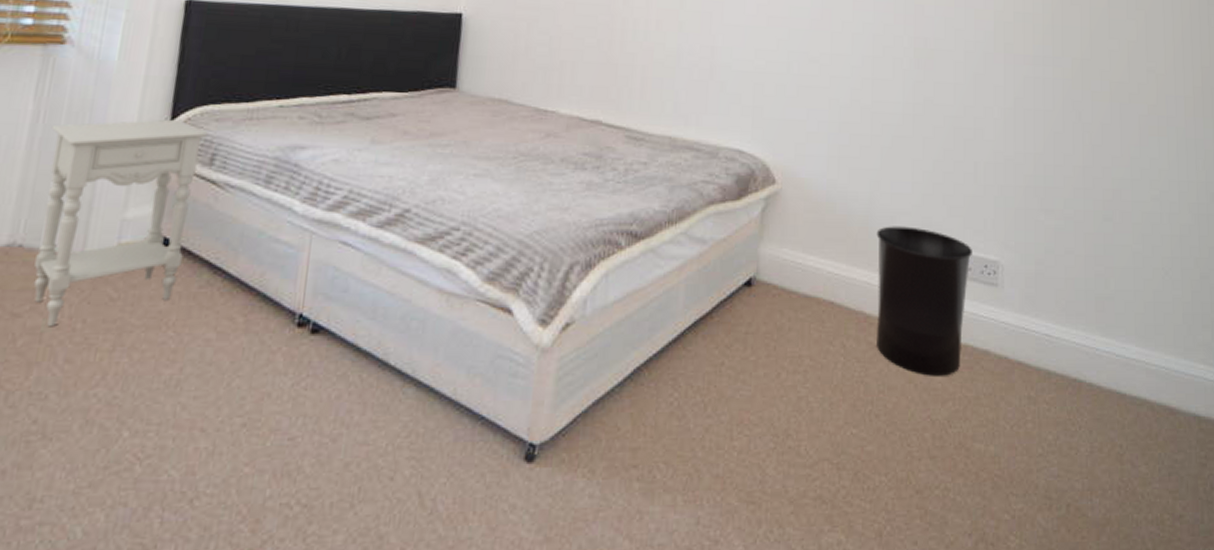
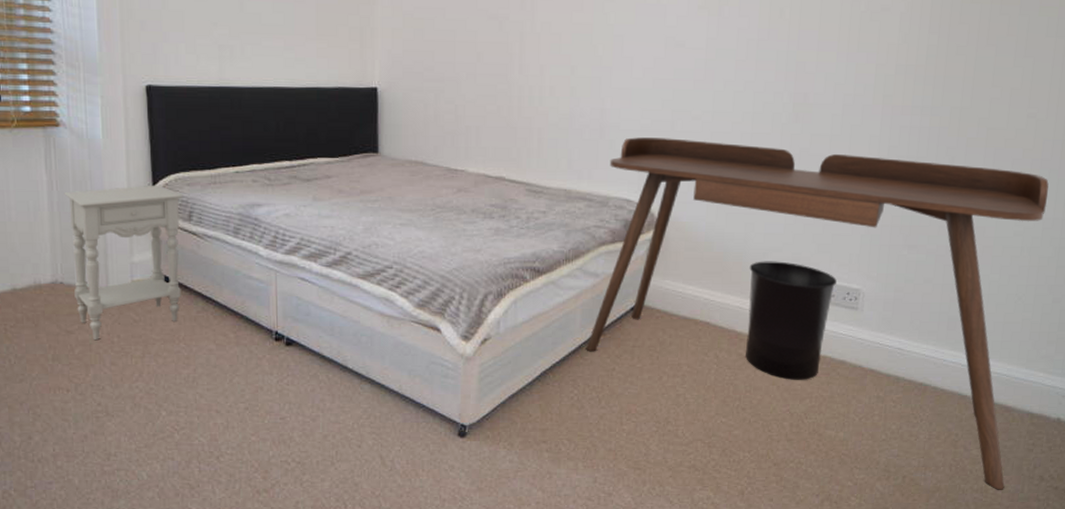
desk: none [689,79,1182,521] -> present [586,137,1049,490]

